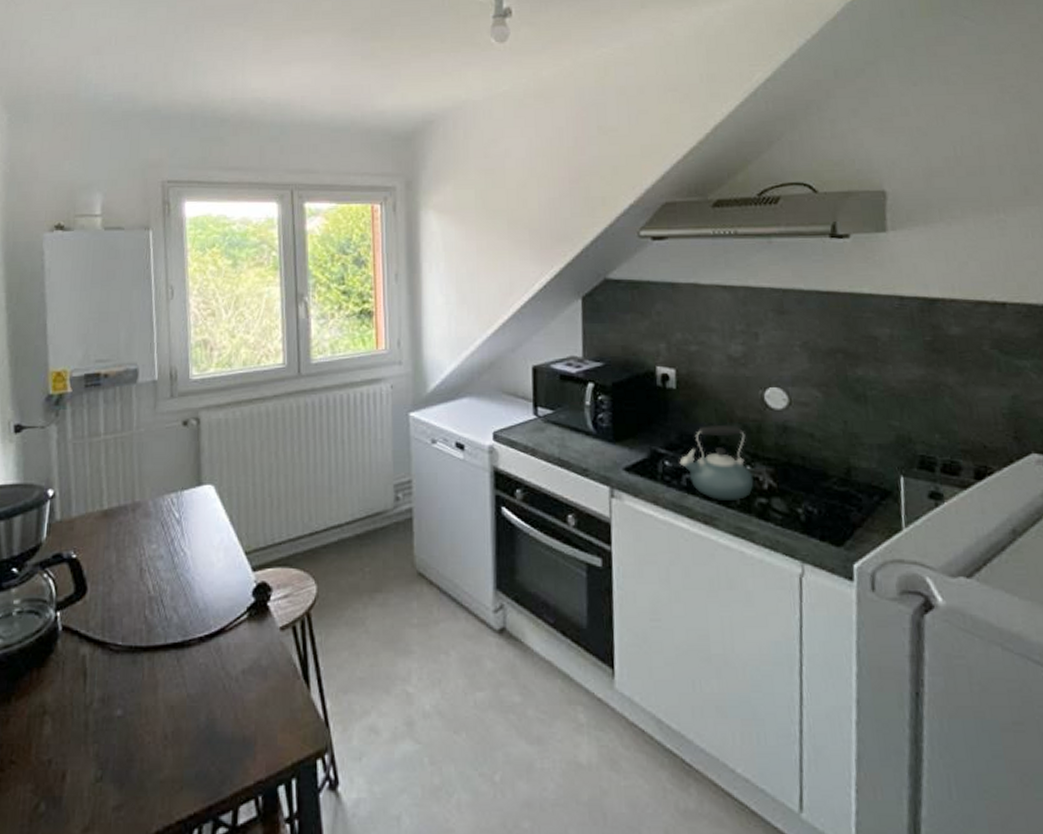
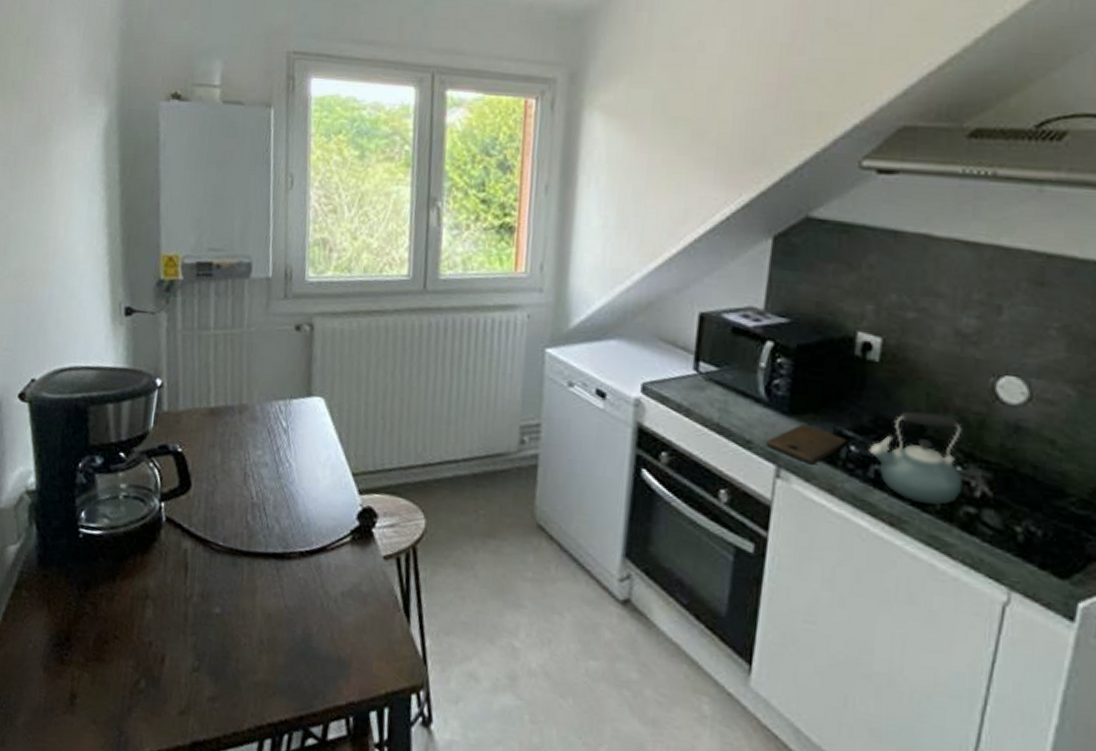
cutting board: none [599,448,664,482] -> present [765,424,849,465]

